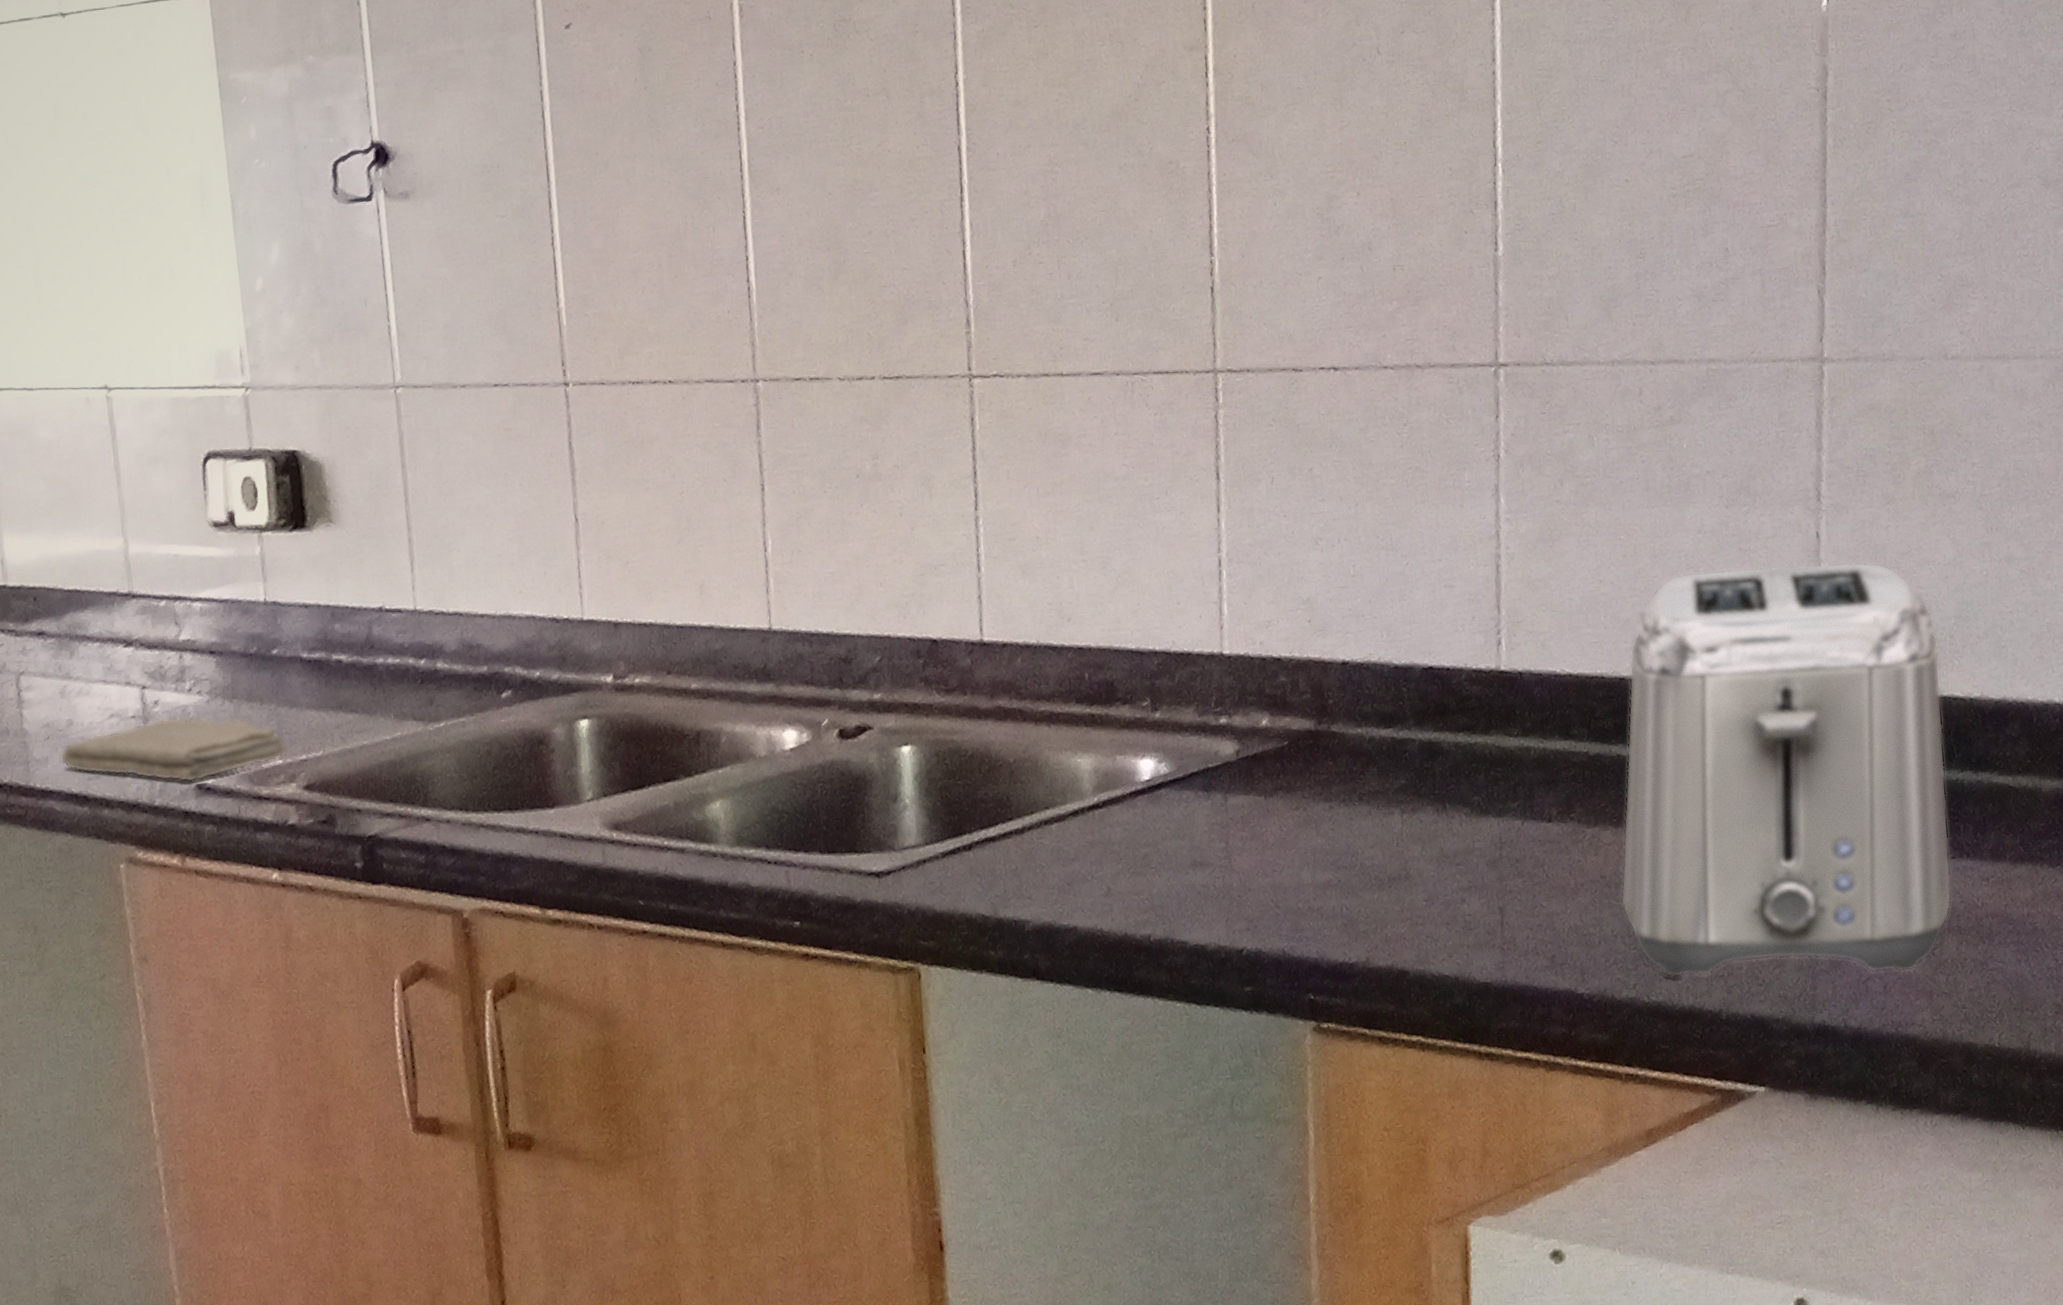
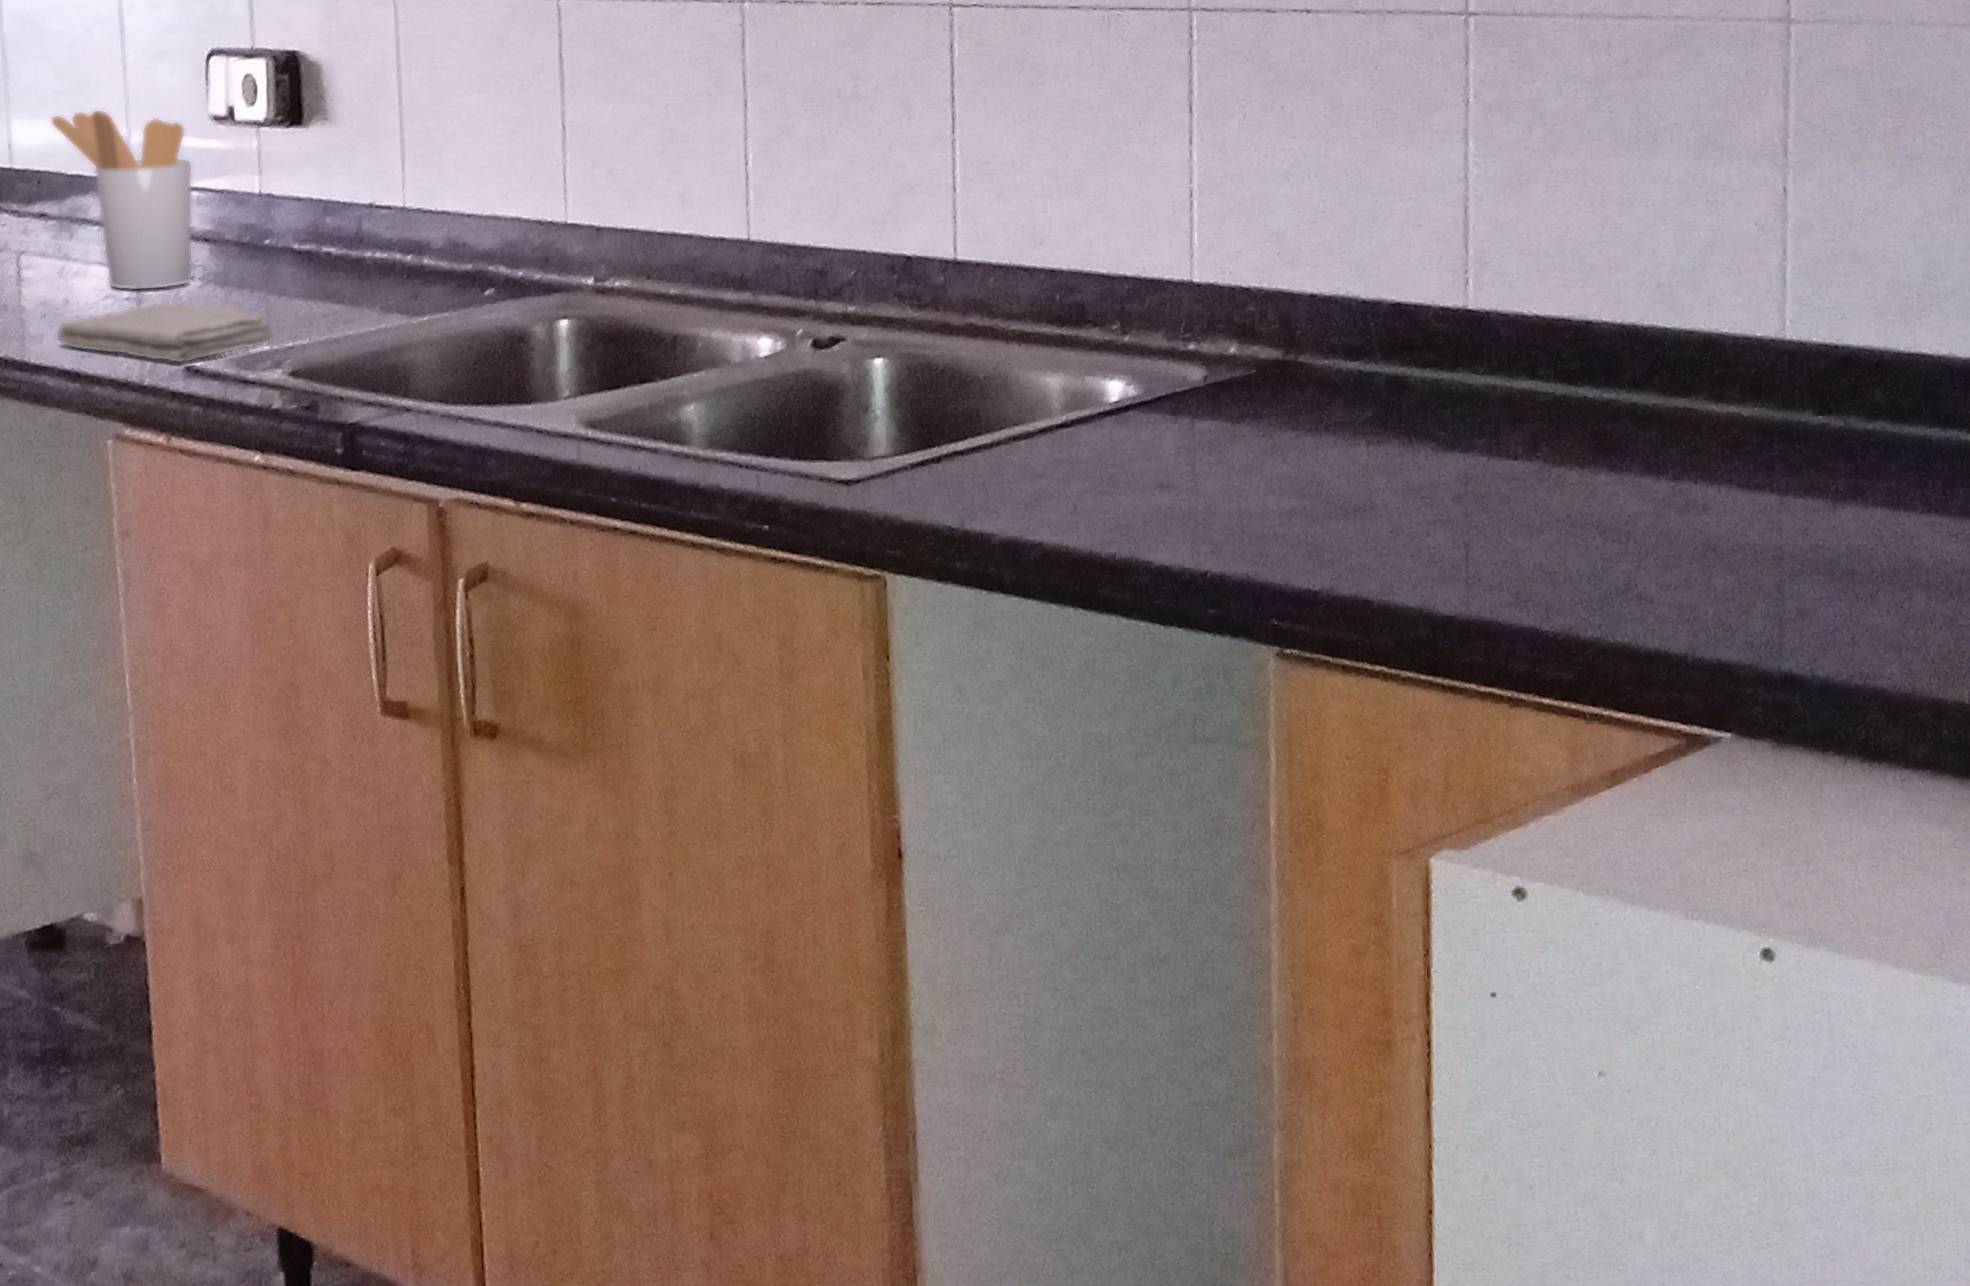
utensil holder: none [42,519,201,709] -> present [49,108,194,291]
toaster: present [1621,562,1952,978] -> none [1586,217,1921,625]

